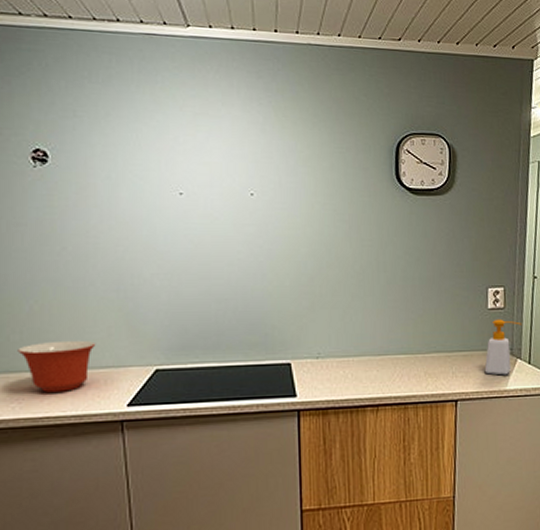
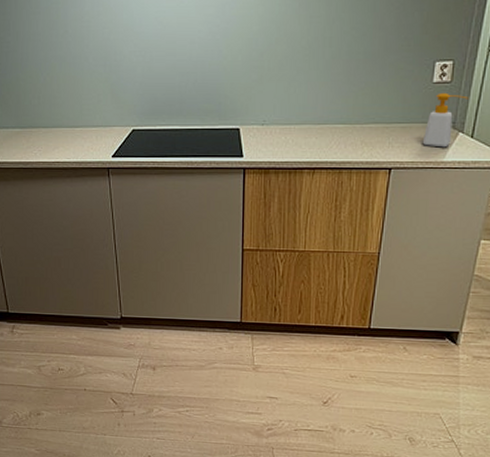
mixing bowl: present [18,340,96,393] -> none [37,104,90,144]

